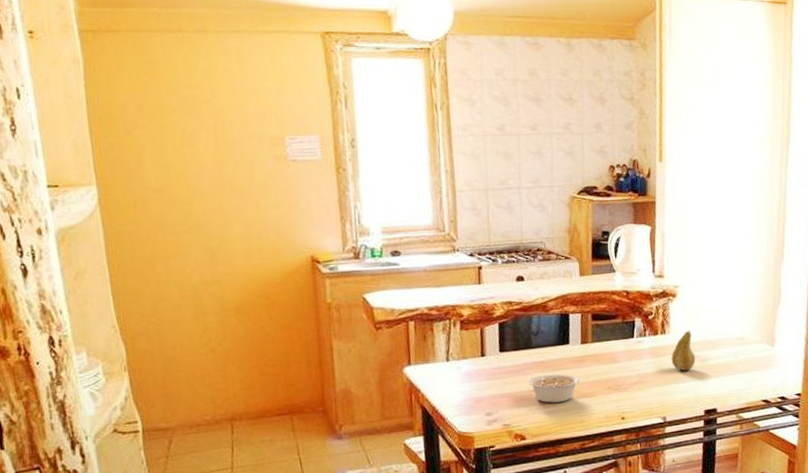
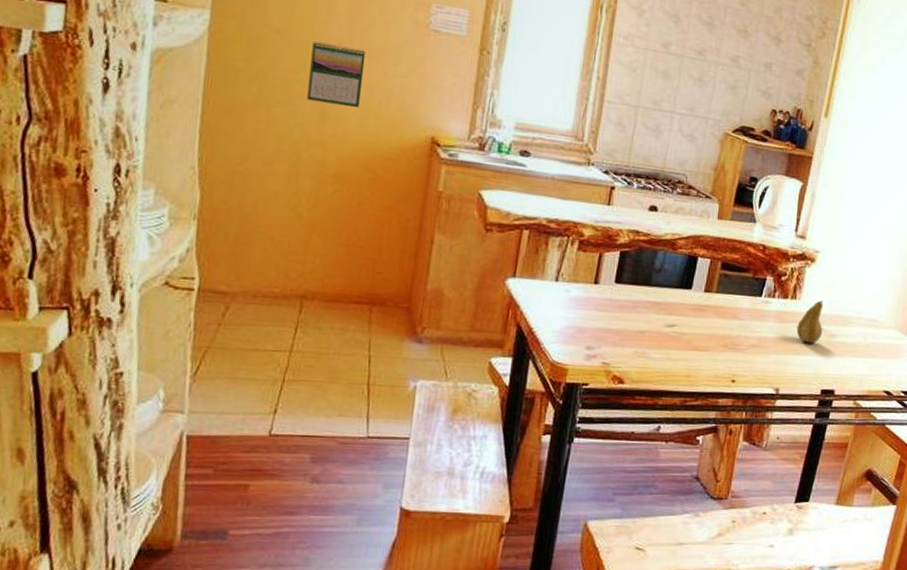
calendar: none [190,191,243,247] -> present [307,41,366,108]
legume: present [528,373,590,403] -> none [639,316,707,351]

